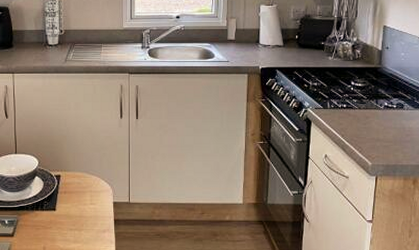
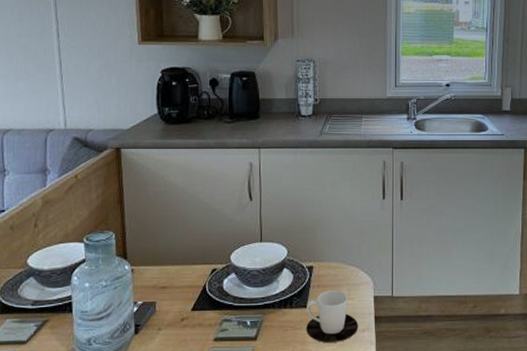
cup: none [55,196,100,241] -> present [306,290,359,343]

